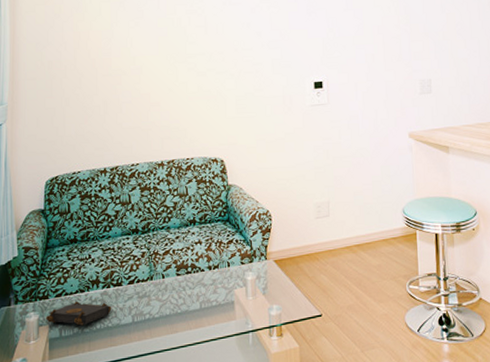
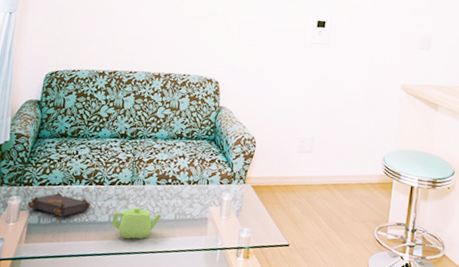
teapot: none [135,302,186,337] -> present [111,207,162,239]

